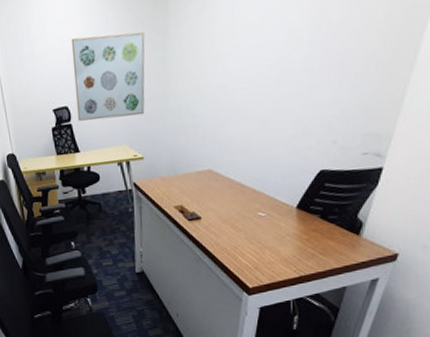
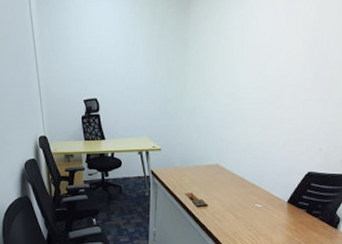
wall art: present [71,32,145,121] -> none [103,39,168,113]

